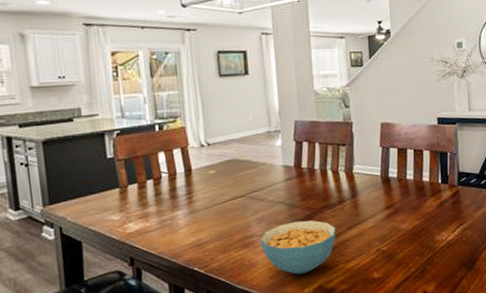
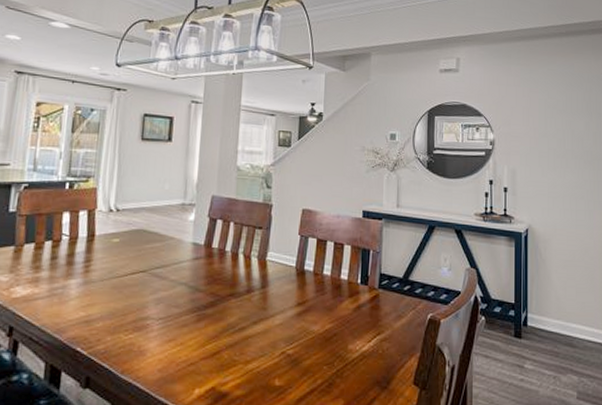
cereal bowl: present [259,220,336,275] -> none [154,307,240,370]

